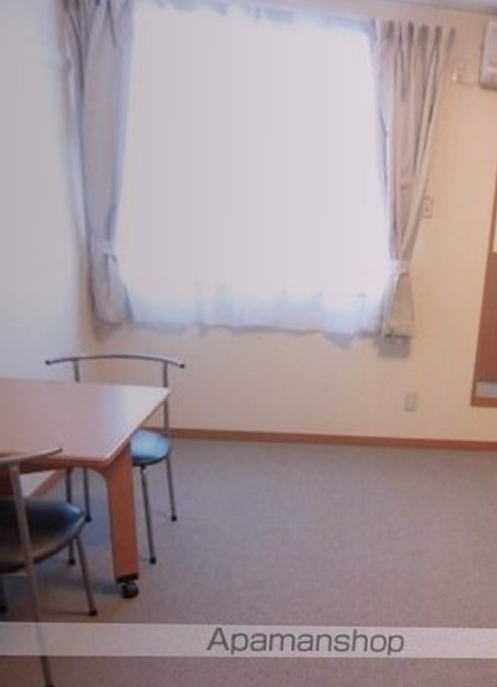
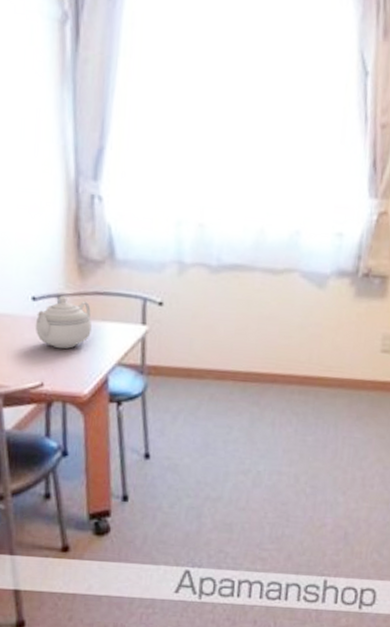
teapot: none [50,359,111,414] -> present [35,295,92,349]

